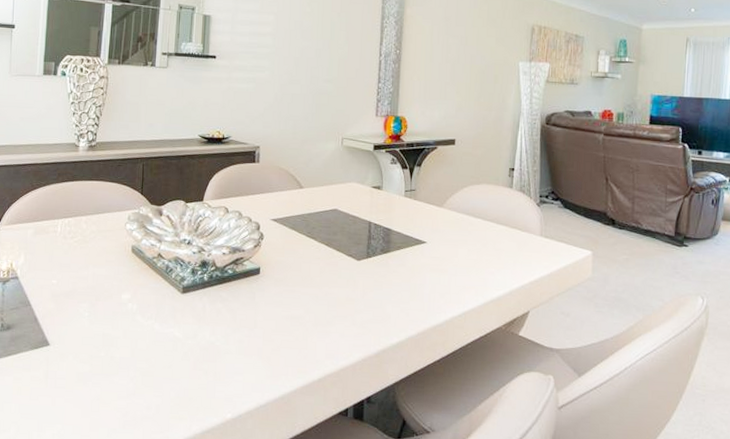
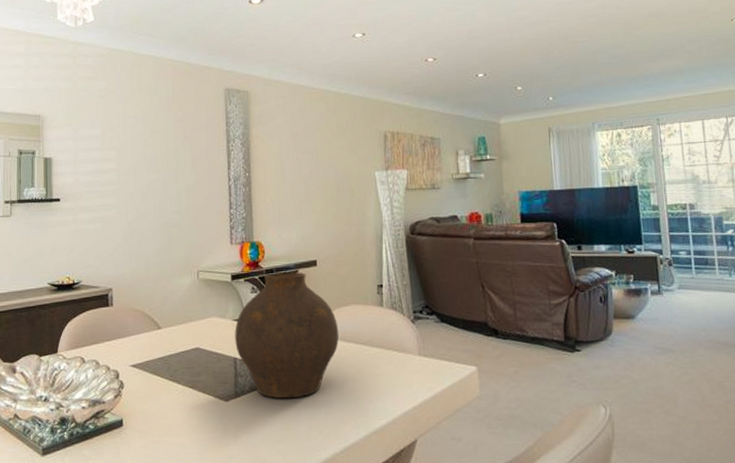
vase: none [371,147,469,264] -> present [235,272,339,399]

